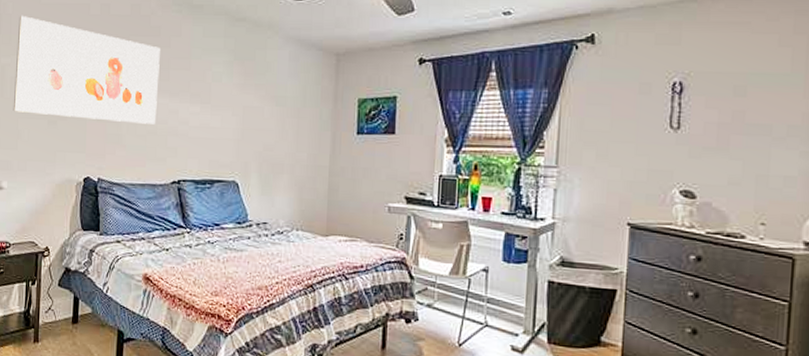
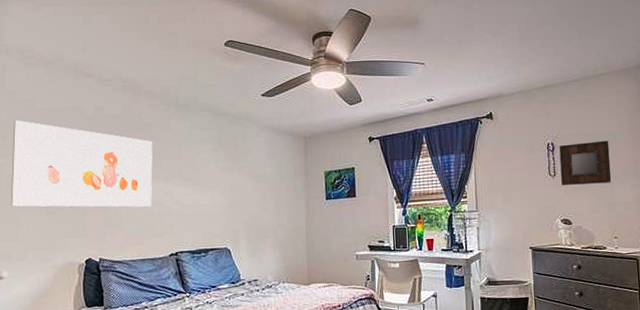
home mirror: none [687,83,772,146] -> present [559,140,612,185]

